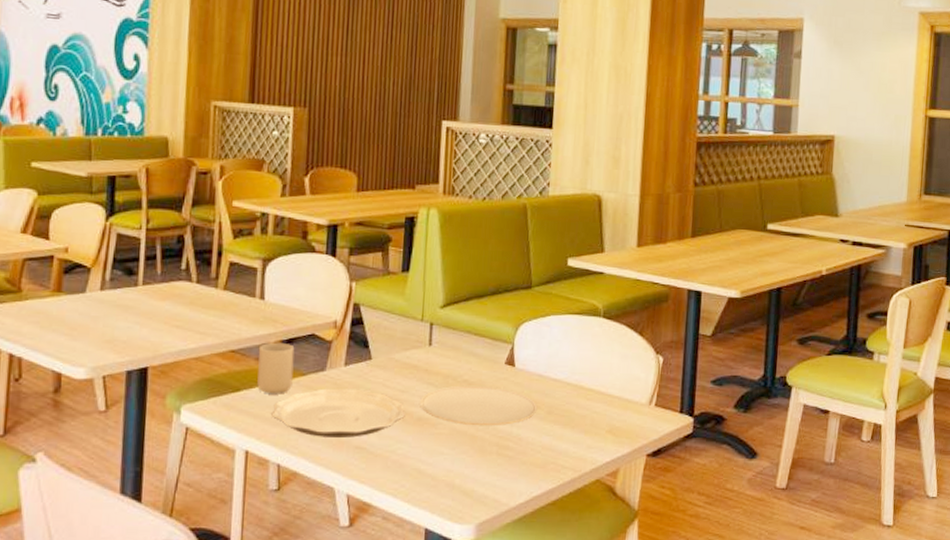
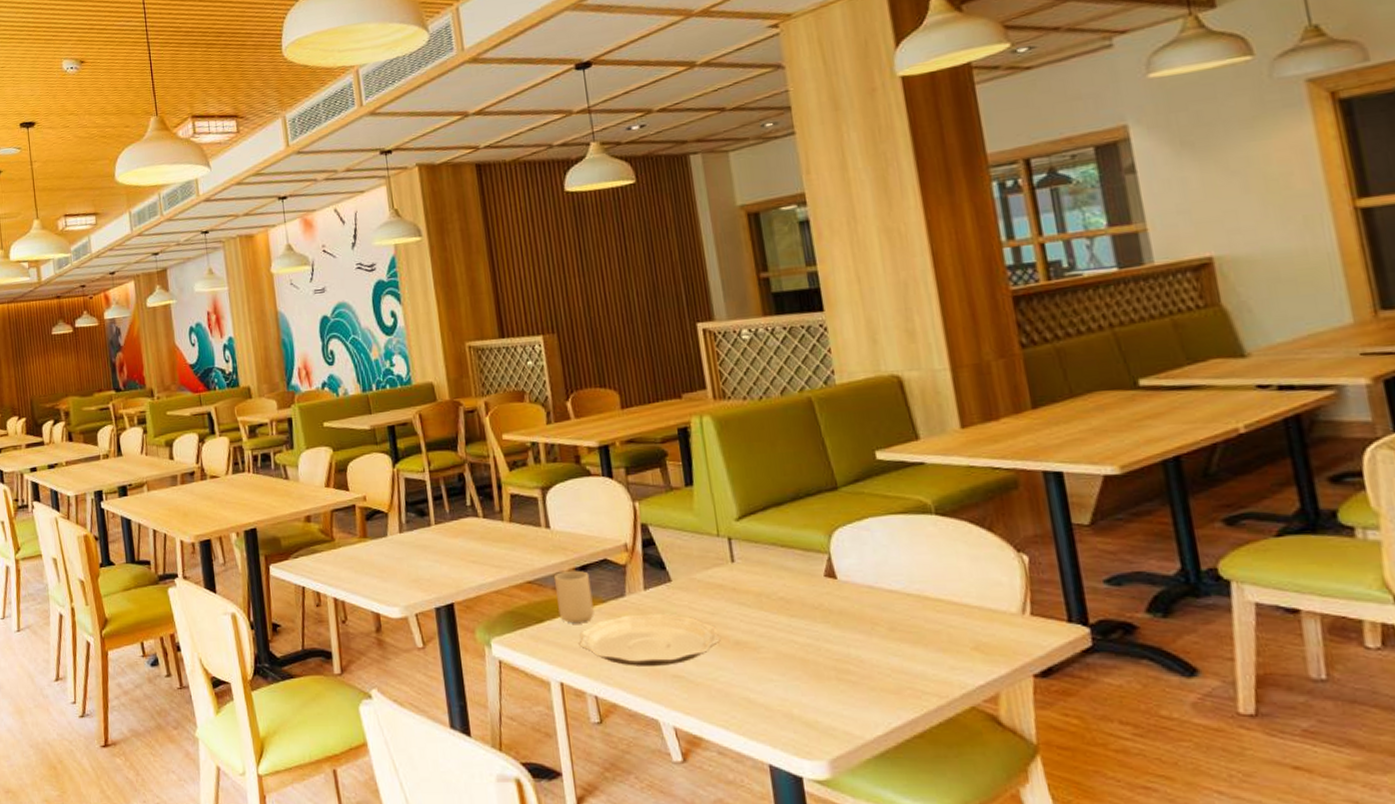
plate: present [420,385,538,426] -> none [734,602,876,648]

